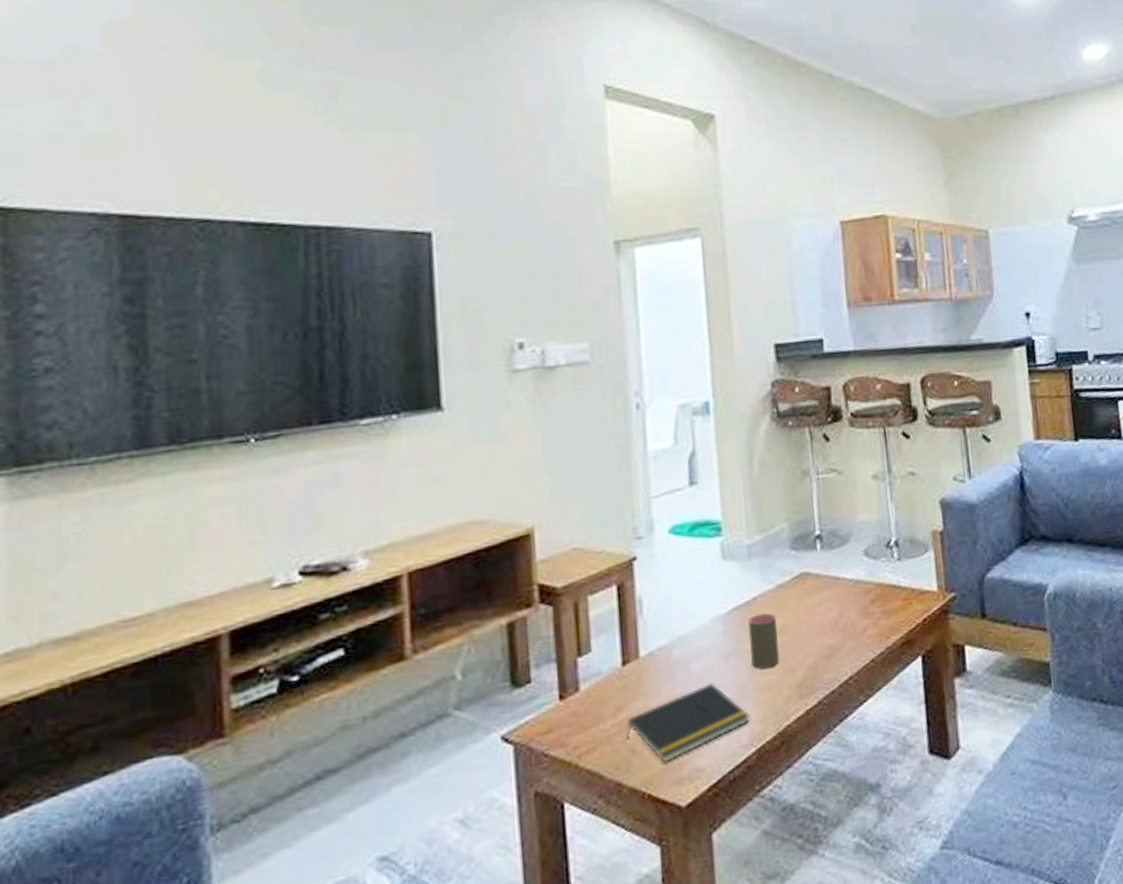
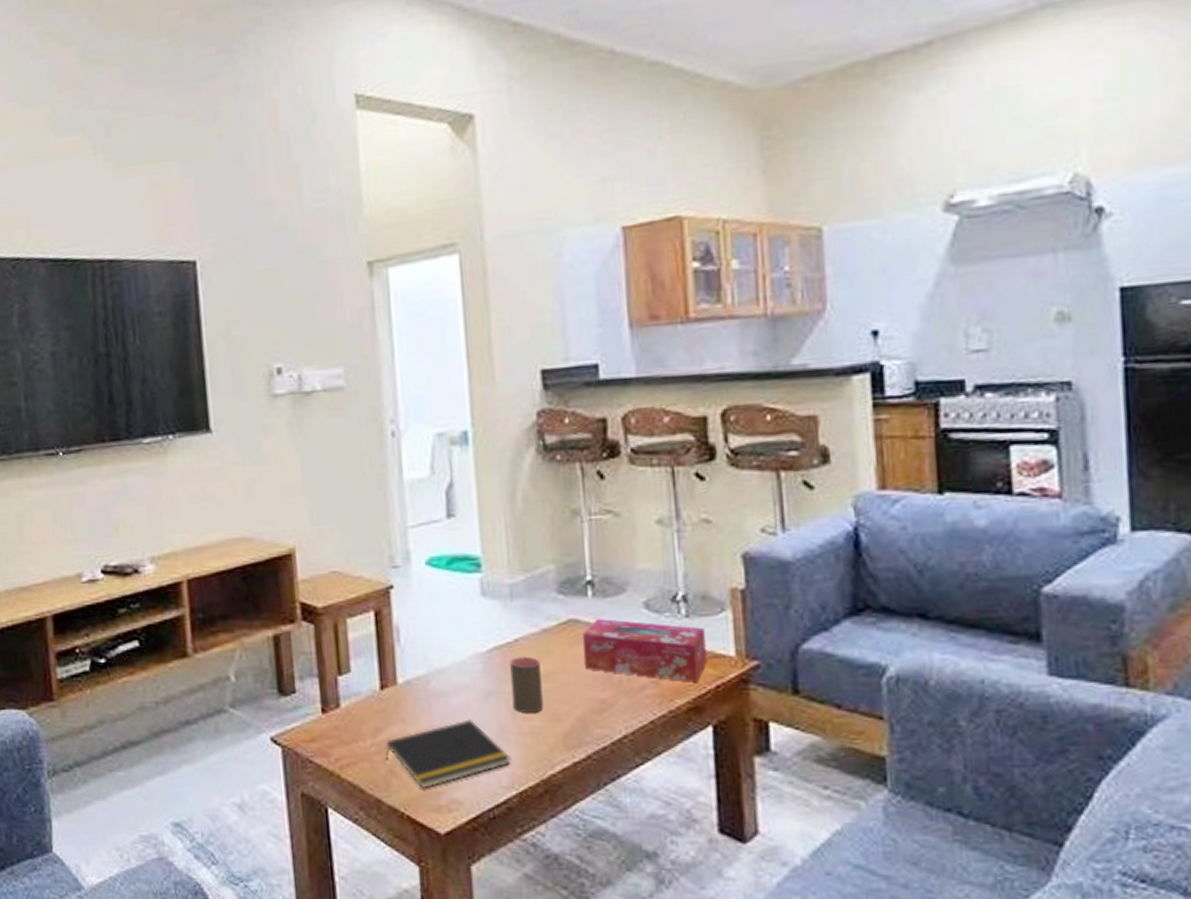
tissue box: none [813,568,916,620] -> present [583,619,707,683]

